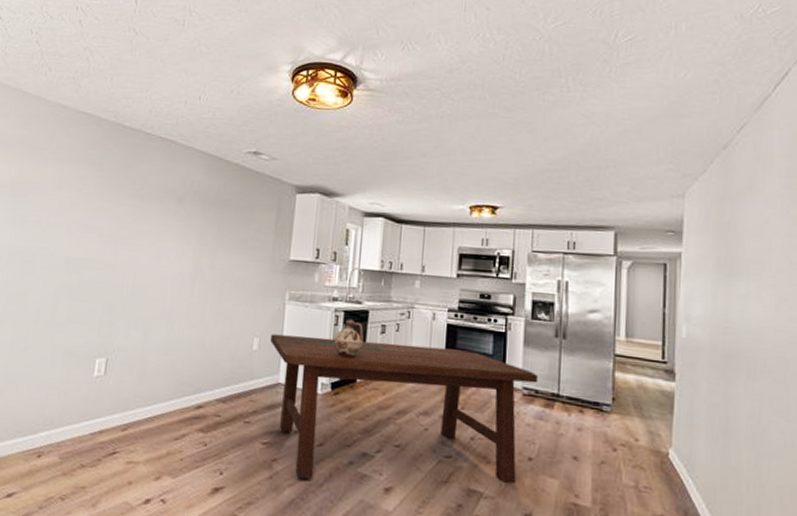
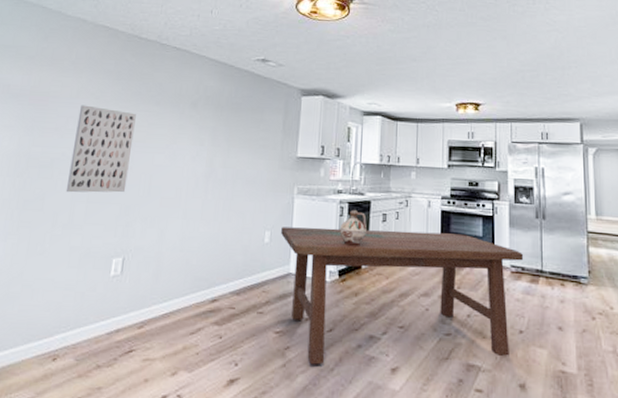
wall art: none [48,197,119,291] -> present [65,105,136,193]

